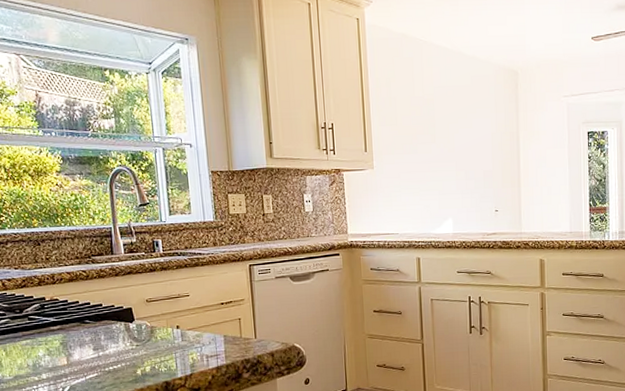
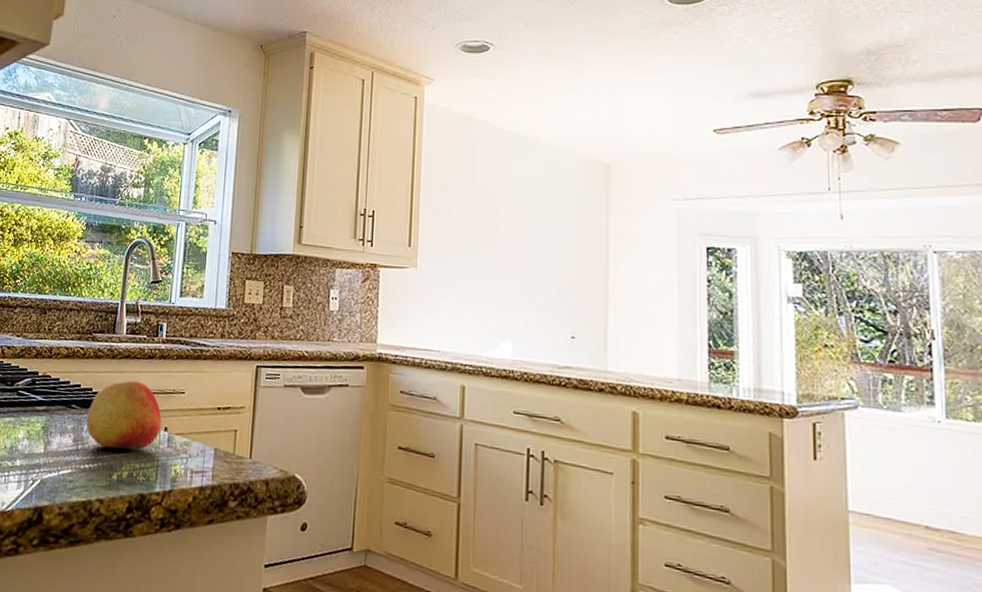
apple: none [101,291,173,350] -> present [86,380,162,450]

